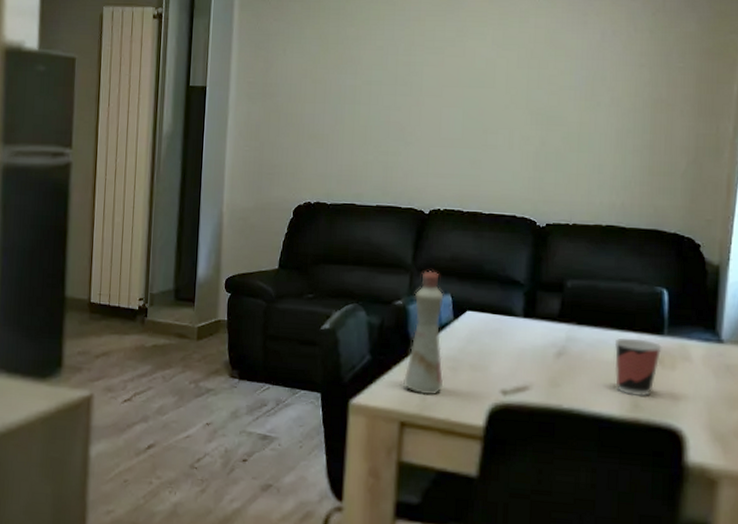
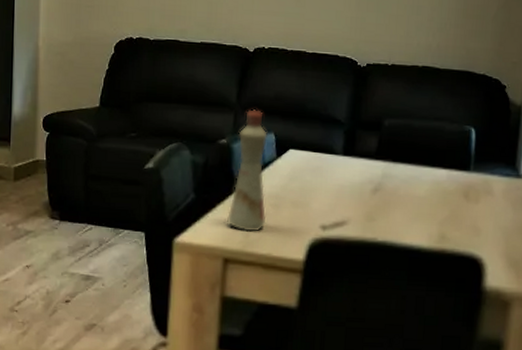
cup: present [614,338,662,396] -> none [425,174,468,229]

